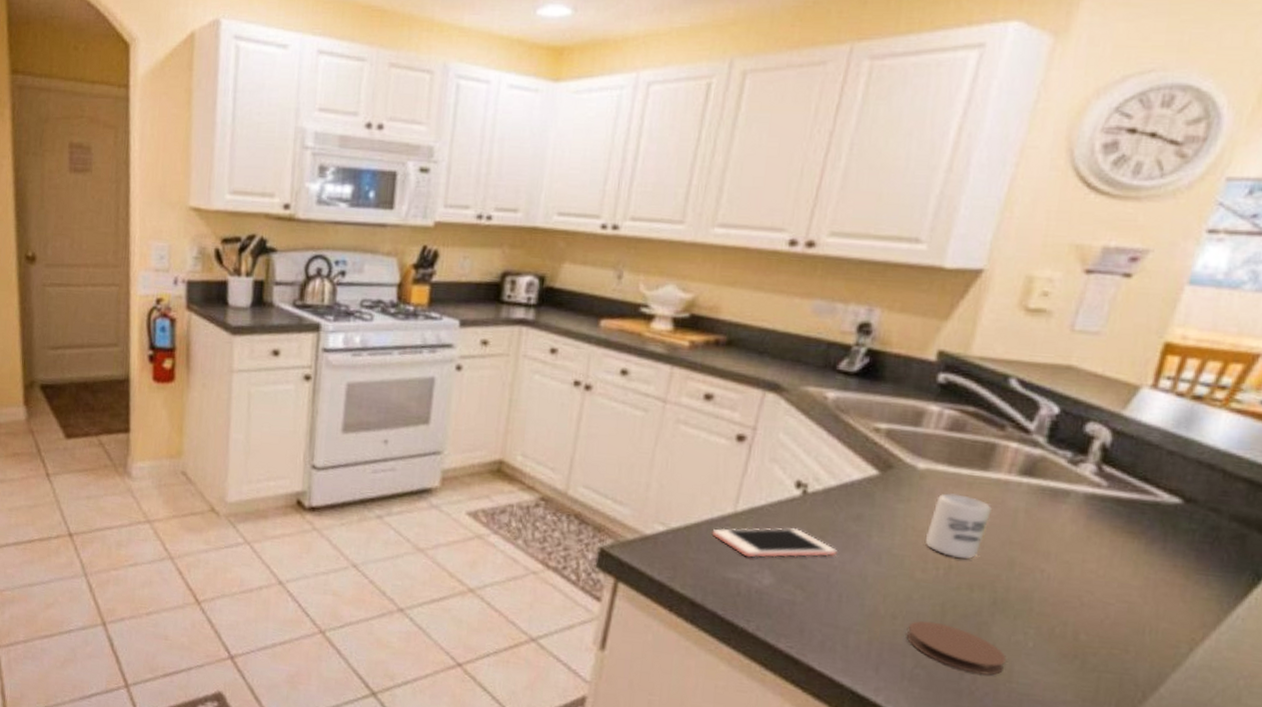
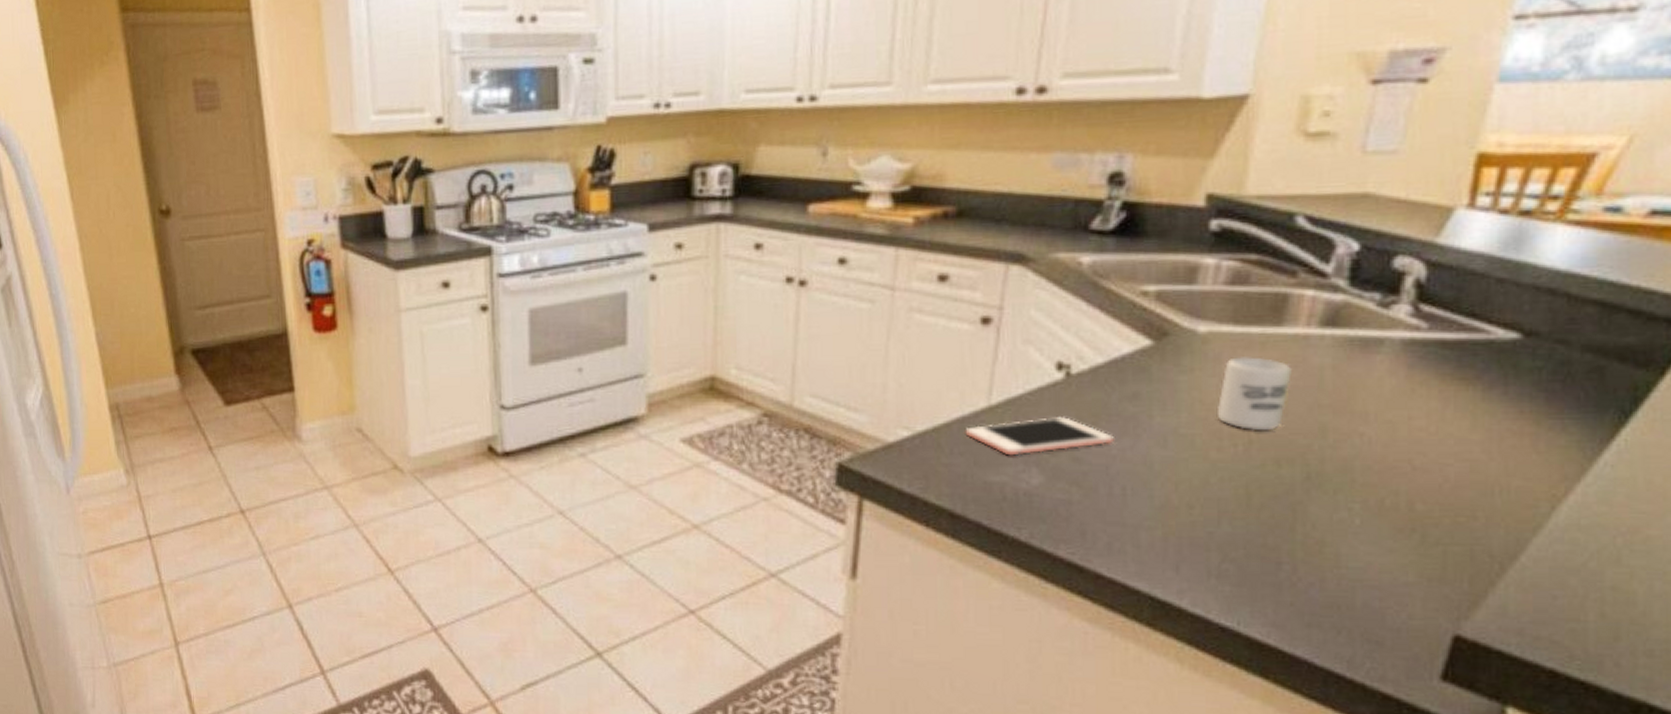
coaster: present [906,620,1007,676] -> none [1207,507,1332,562]

